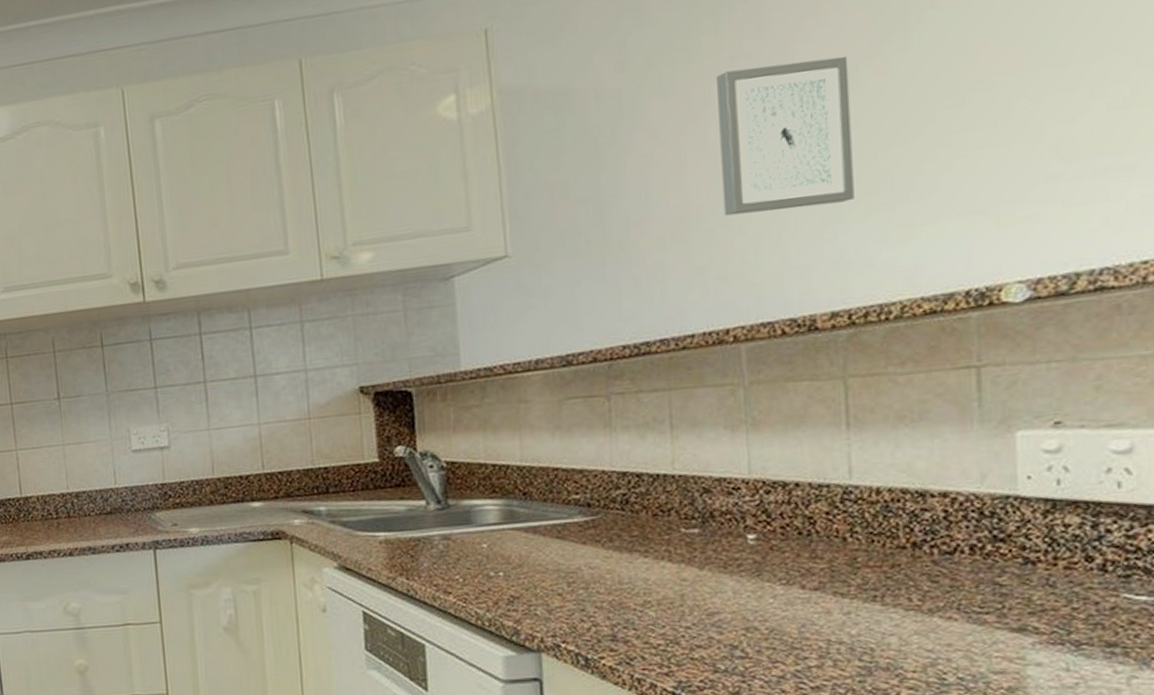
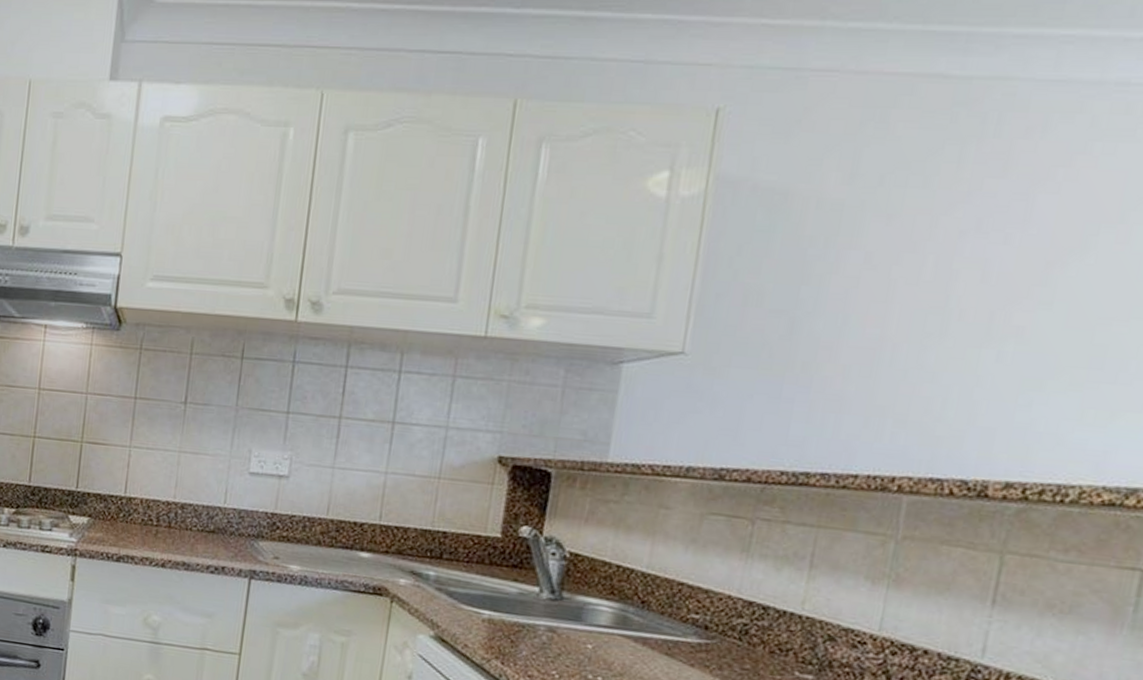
wall art: present [717,56,854,216] -> none [920,207,1091,371]

